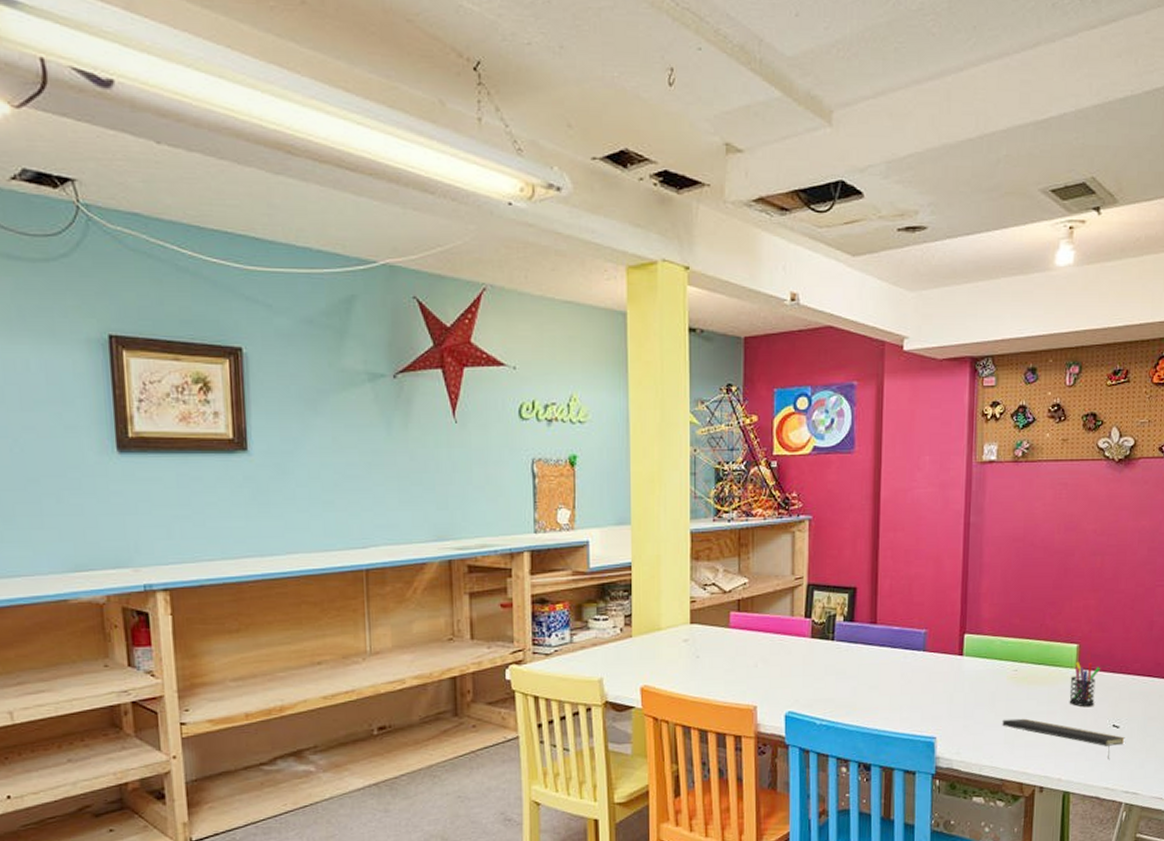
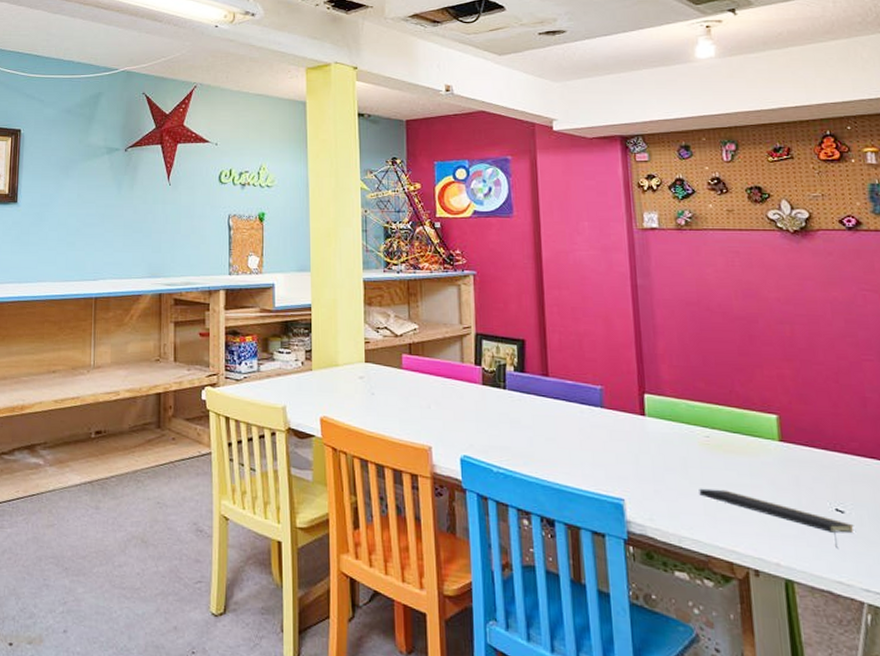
pen holder: present [1069,662,1101,707] -> none [773,434,810,486]

